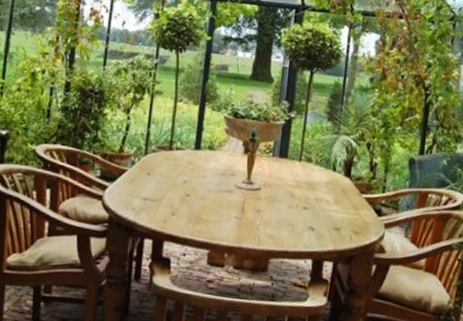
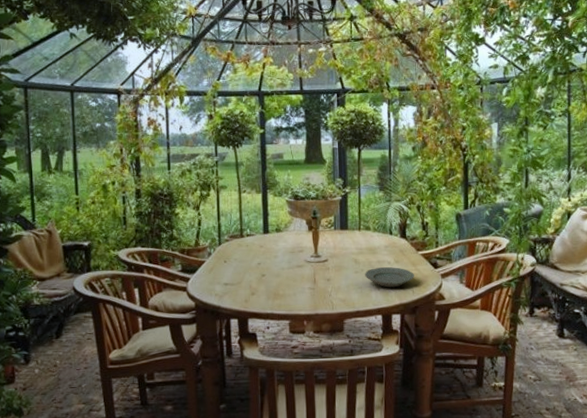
plate: none [299,205,354,231] -> present [365,266,414,288]

